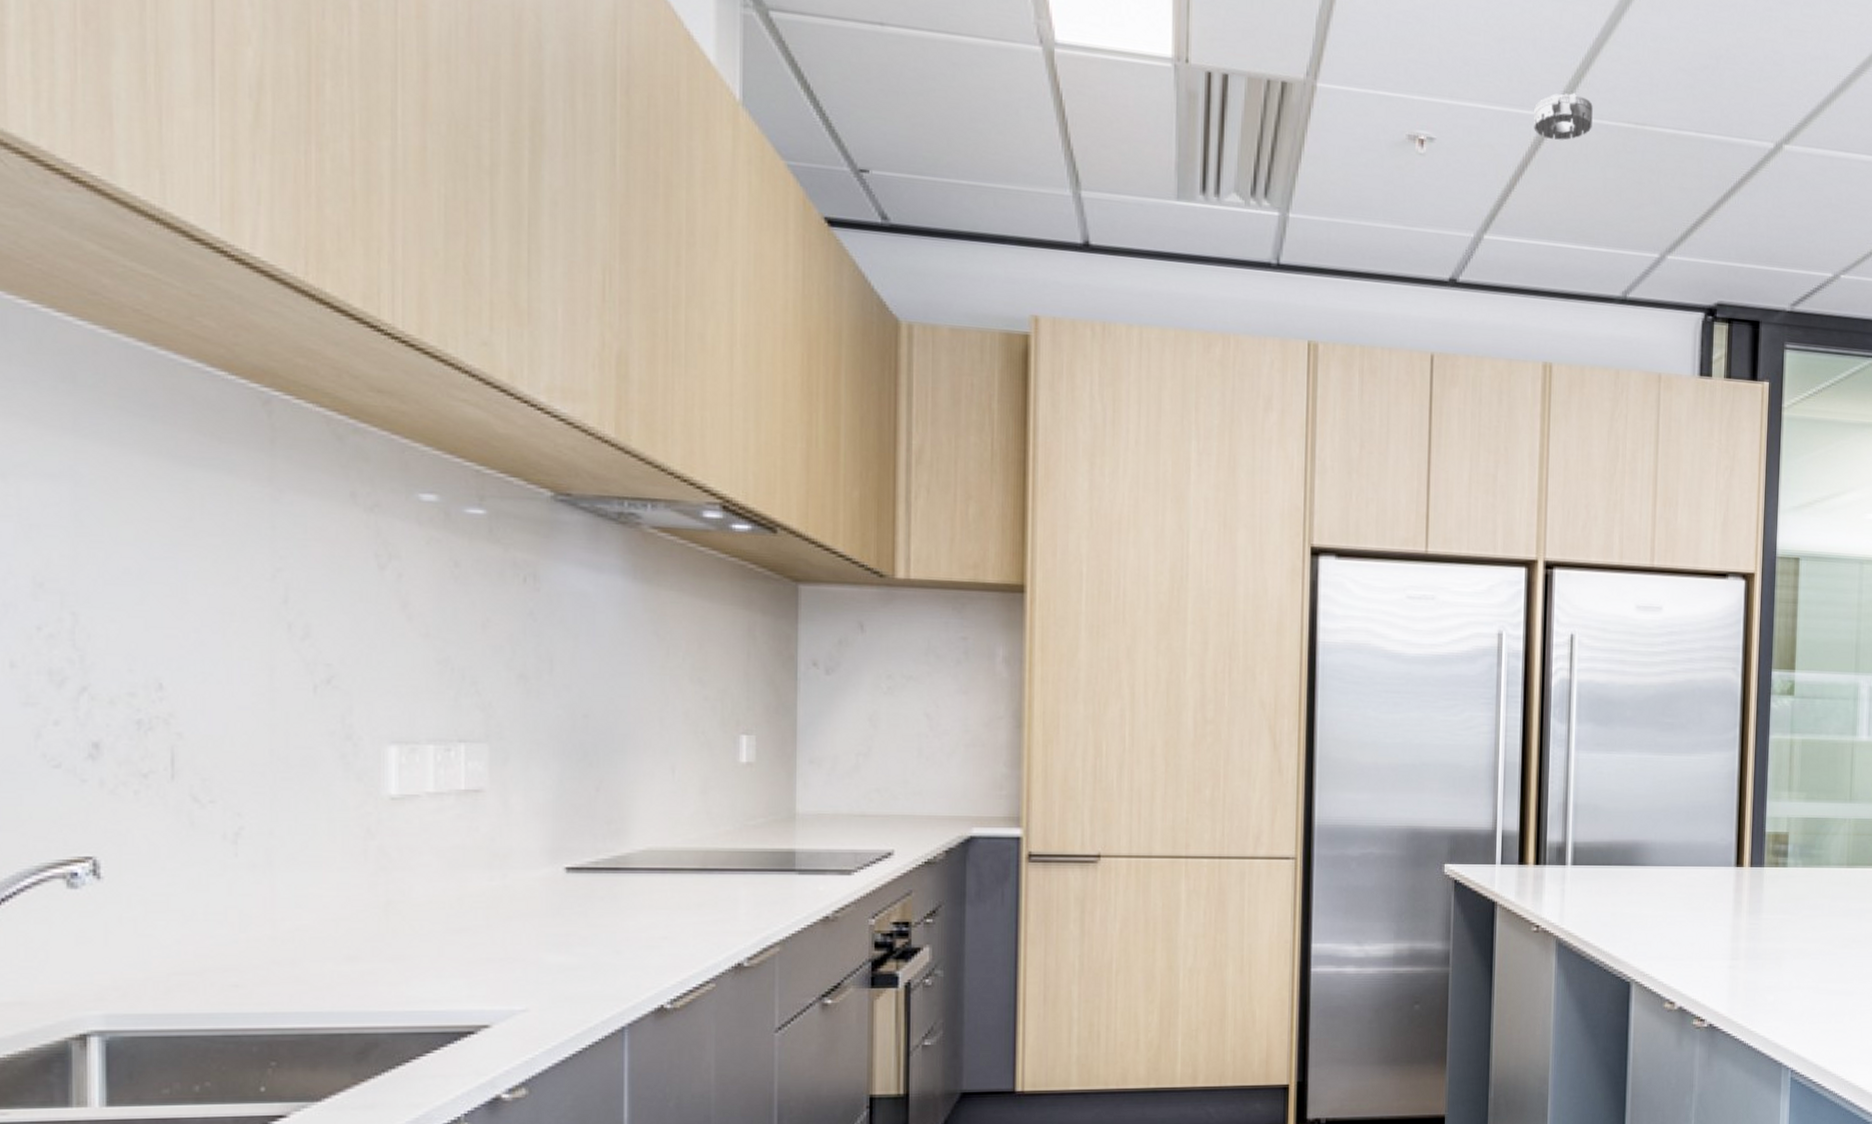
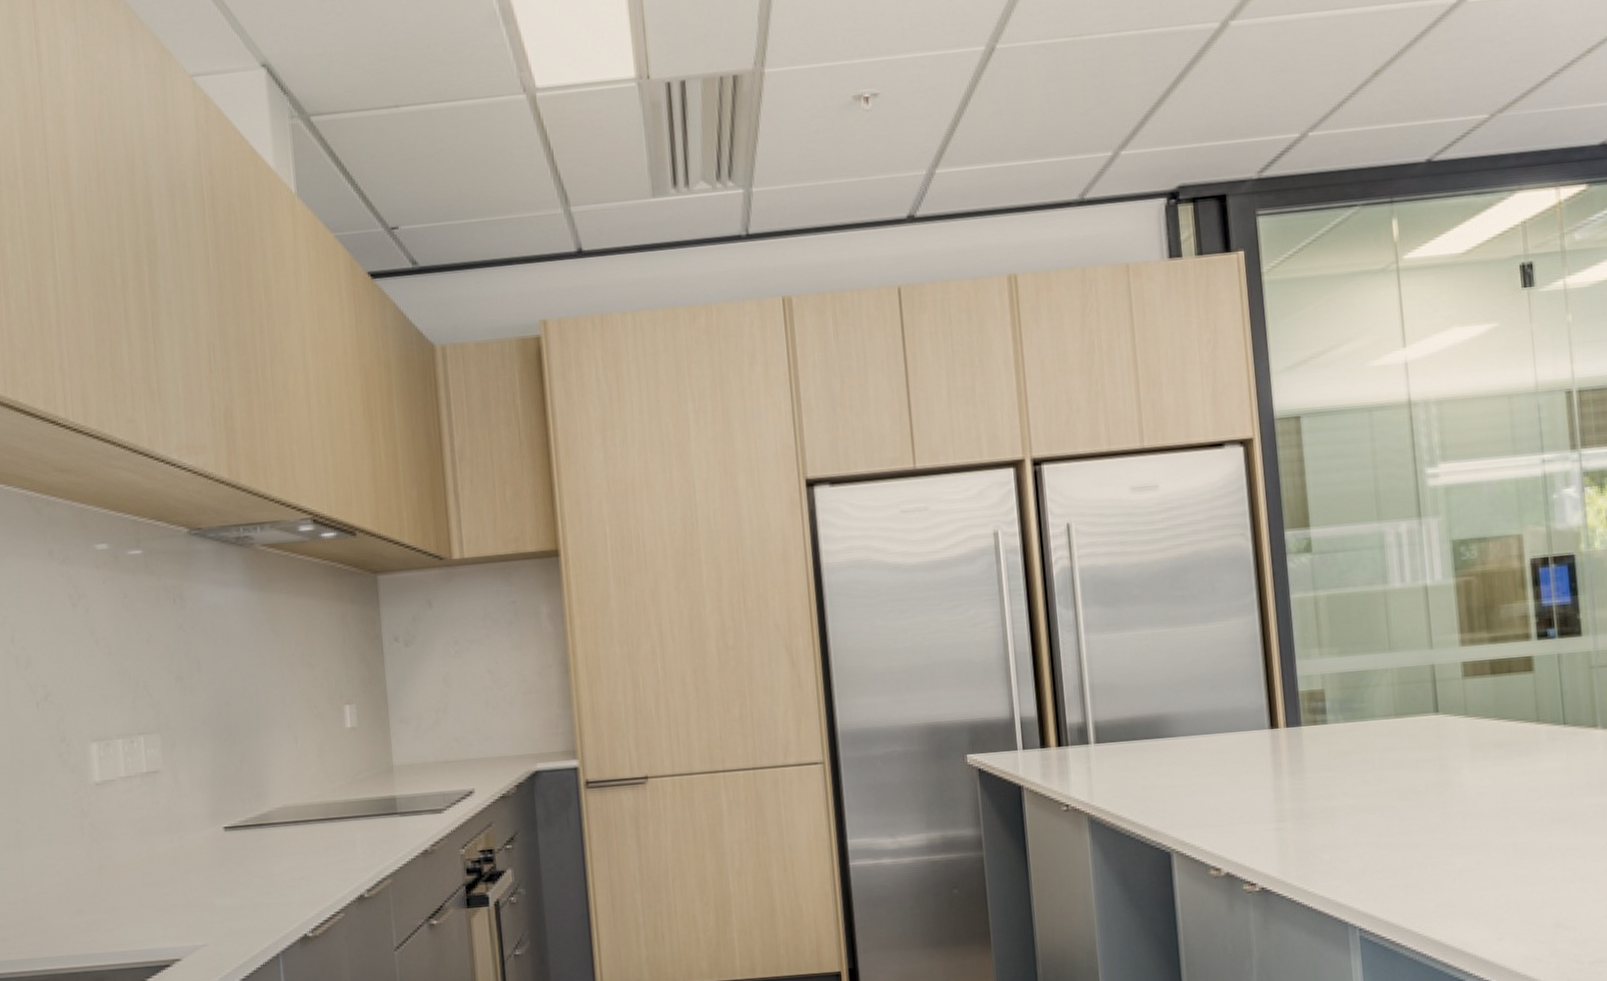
smoke detector: present [1534,93,1593,140] -> none [970,23,1030,70]

